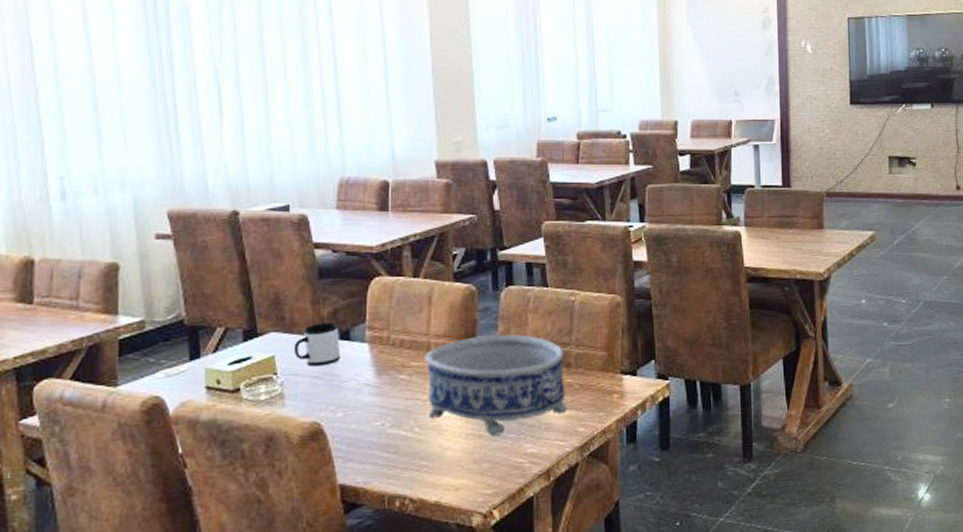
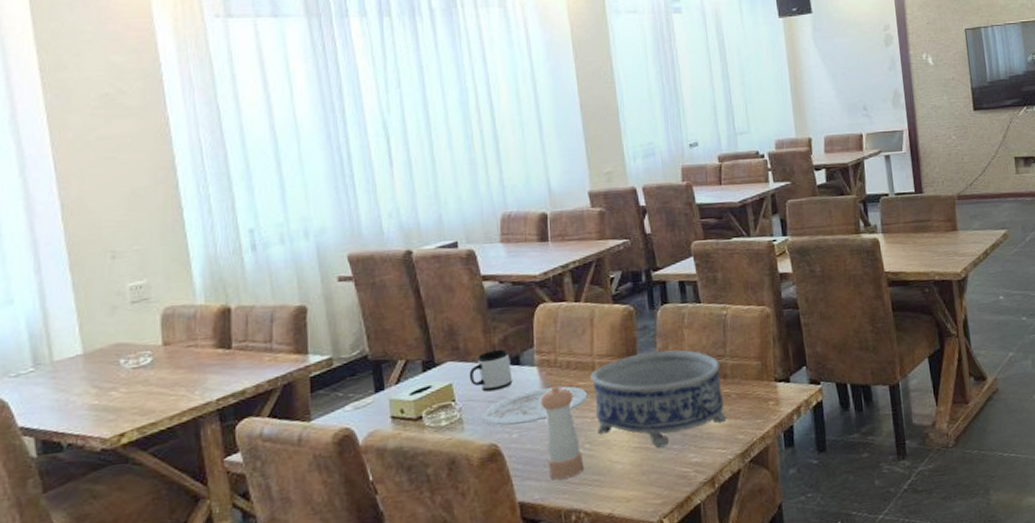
plate: none [304,365,421,404] -> present [481,386,588,426]
pepper shaker: none [369,364,413,463] -> present [540,386,585,480]

